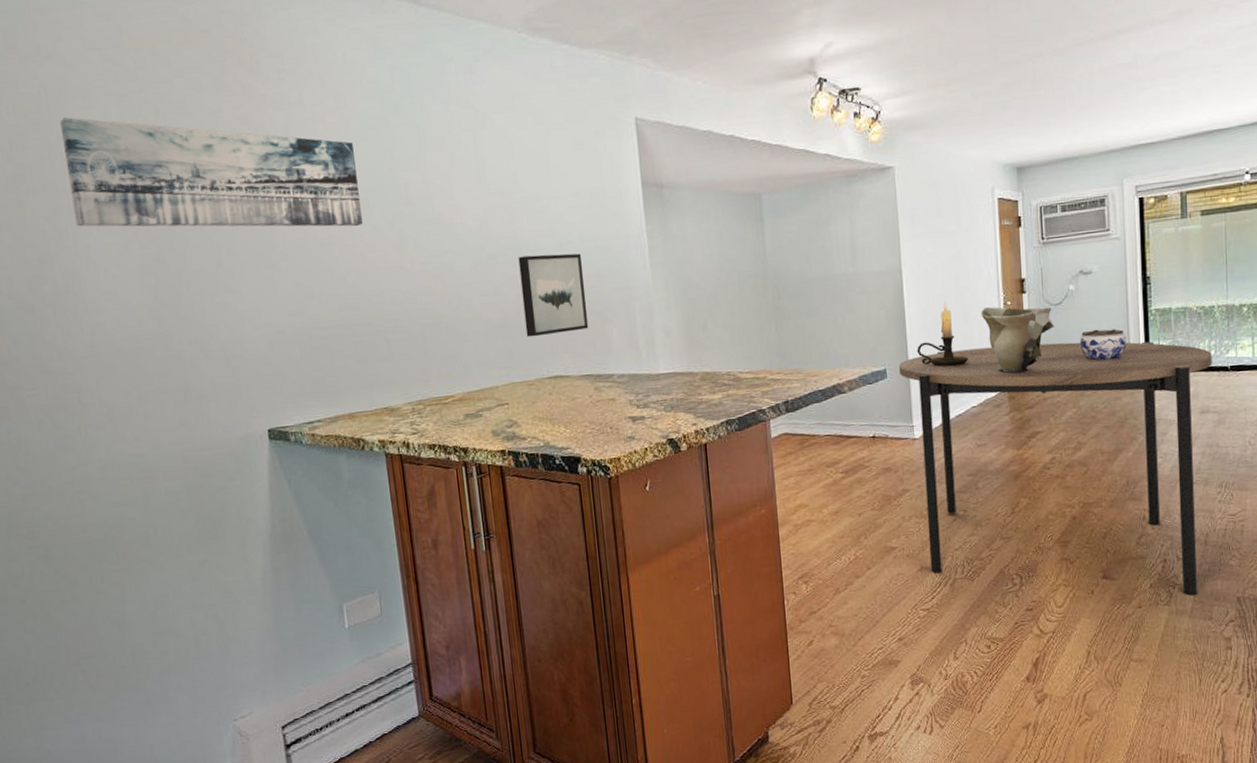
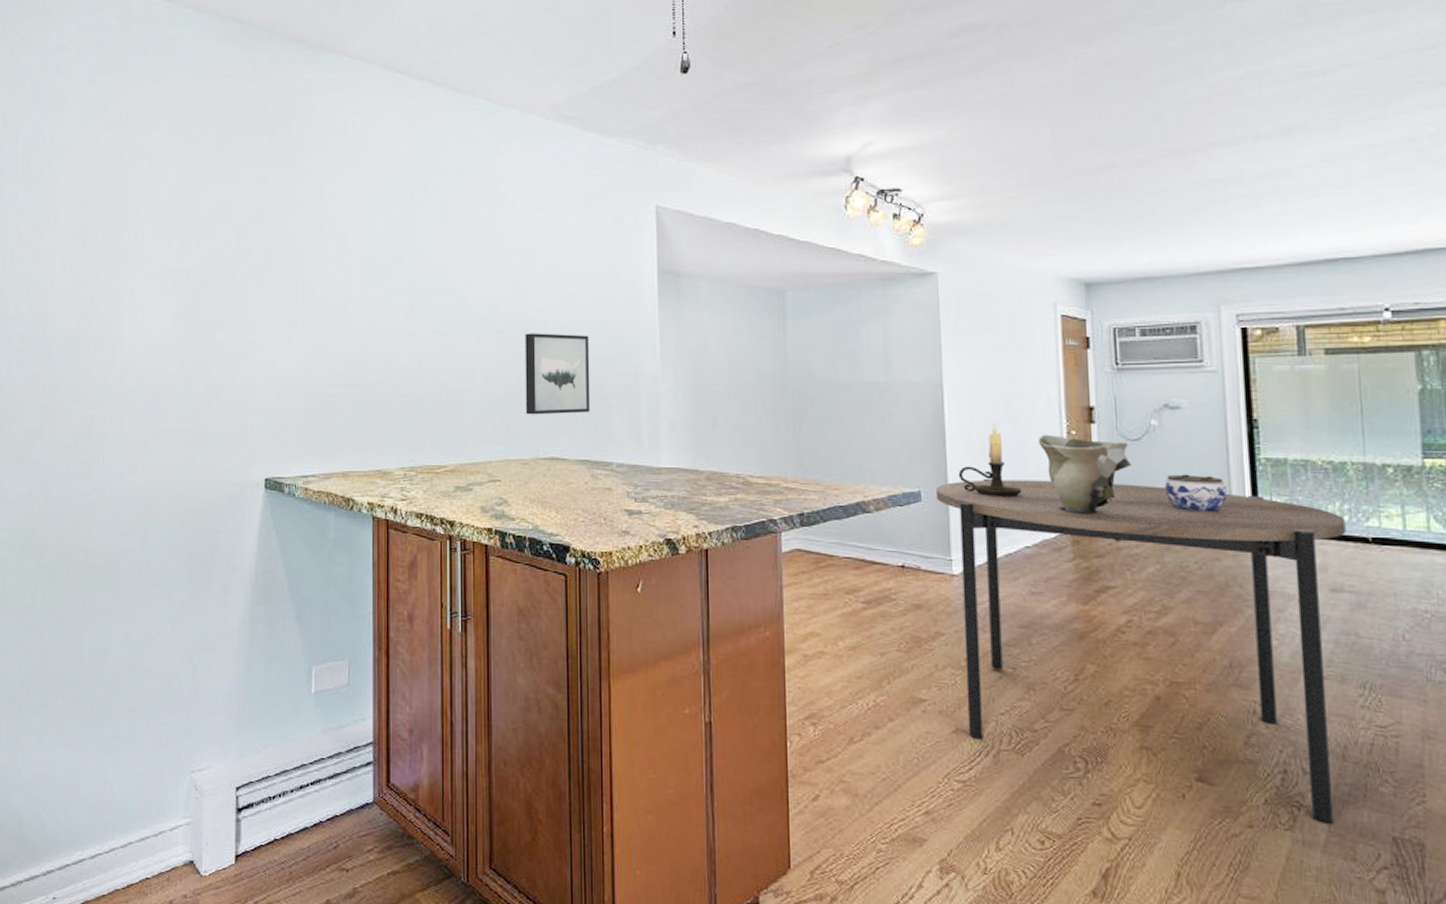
wall art: present [60,117,364,227] -> none [126,176,380,291]

